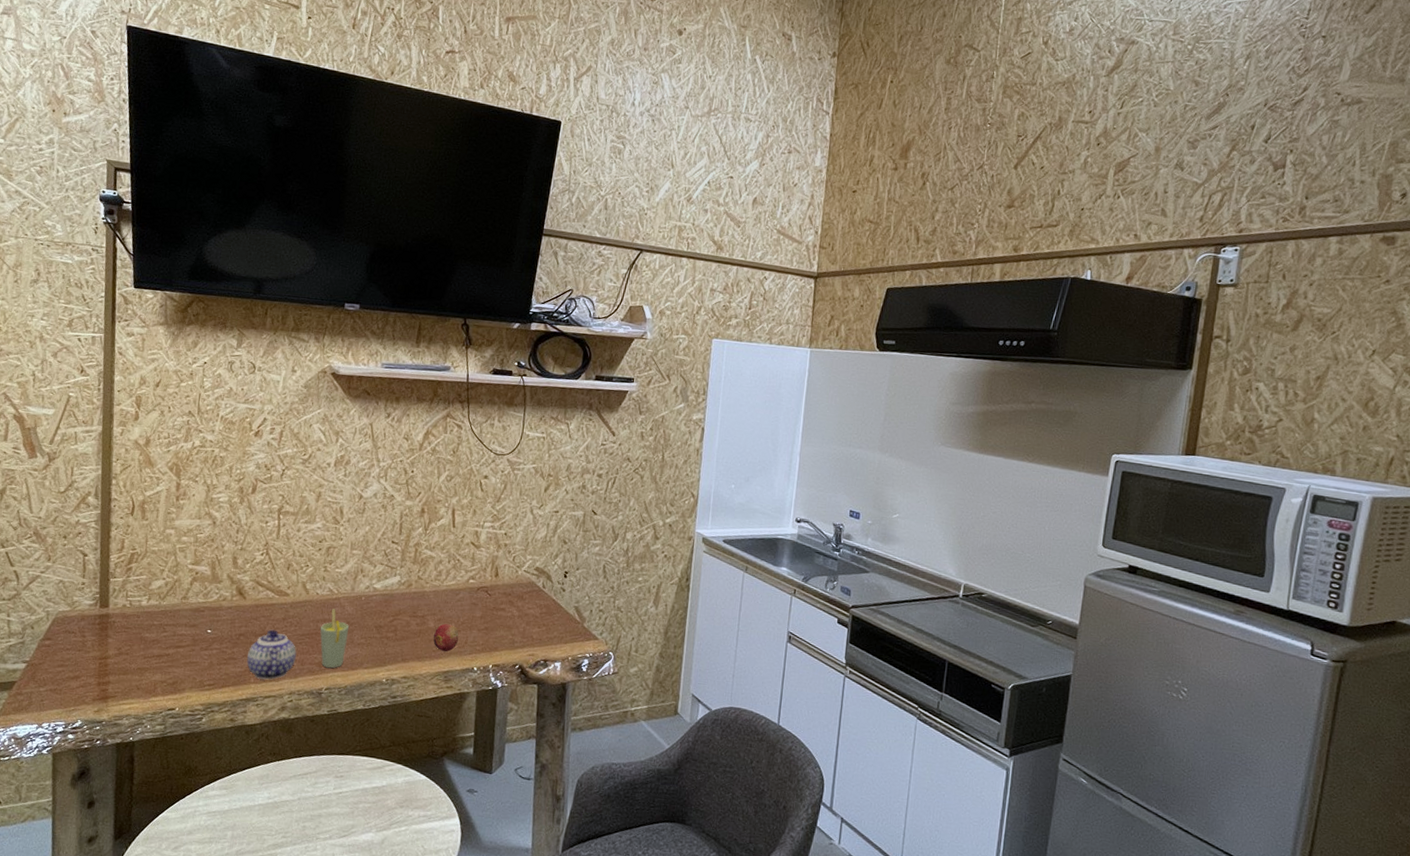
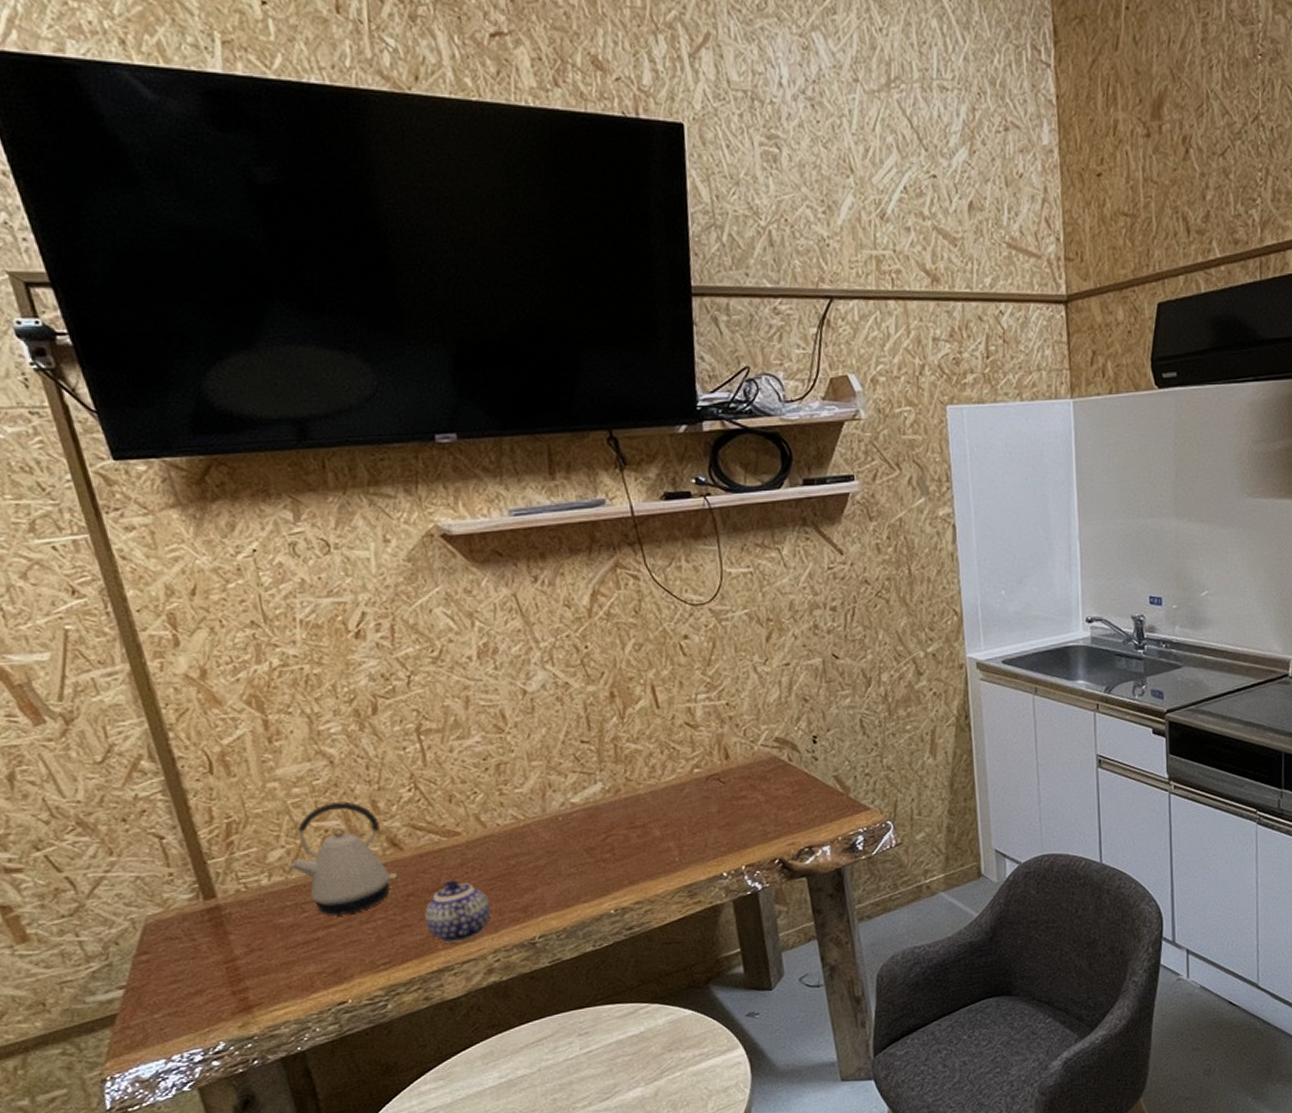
kettle: none [164,552,237,640] -> present [289,801,397,916]
cup: present [319,609,350,668] -> none [512,839,555,912]
fruit: present [433,623,459,652] -> none [662,827,696,862]

